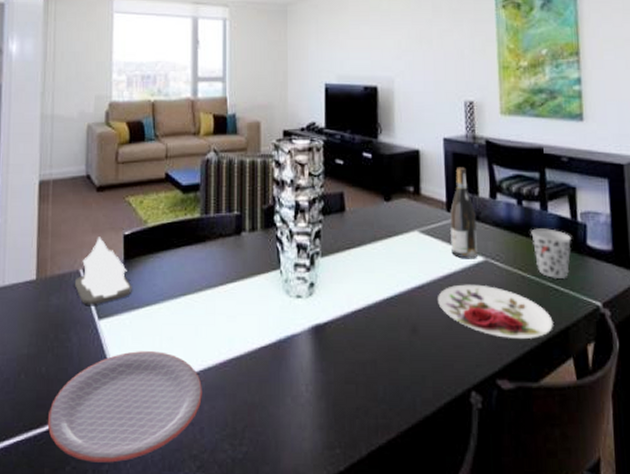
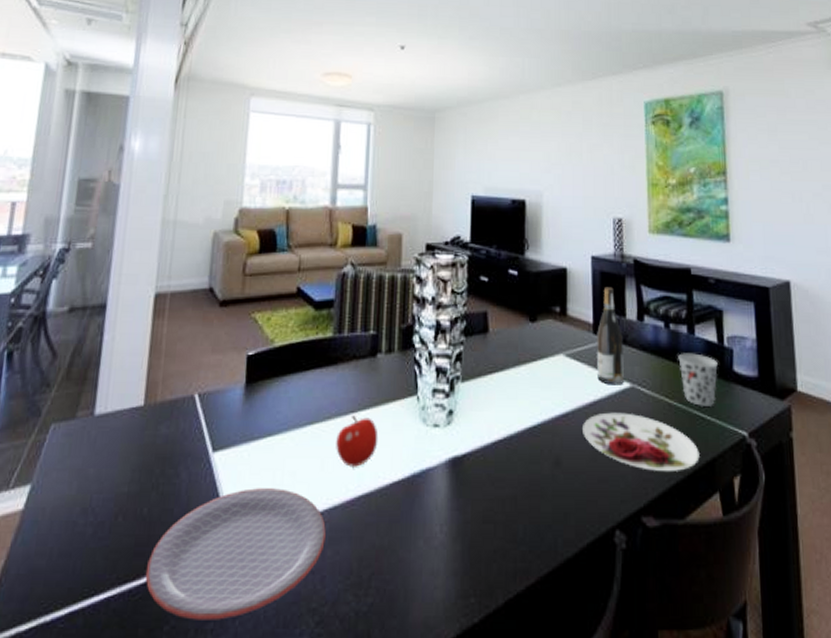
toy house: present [74,236,132,305] -> none [187,357,253,435]
fruit: none [208,288,246,333] -> present [336,416,379,467]

